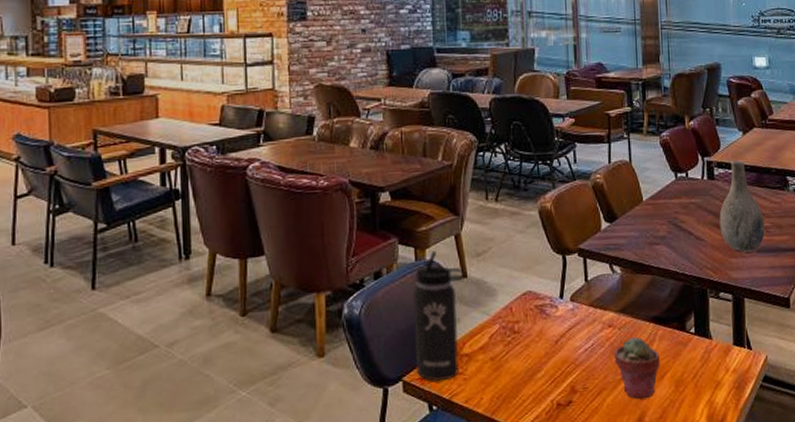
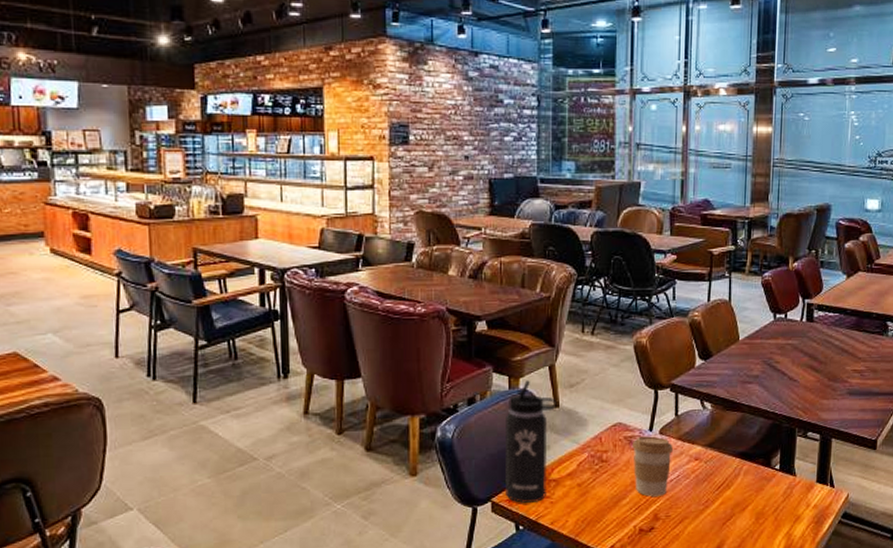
coffee cup: none [543,303,586,368] -> present [631,436,674,497]
potted succulent: present [613,336,660,399] -> none [698,470,743,528]
vase: present [719,160,765,252] -> none [814,304,860,394]

